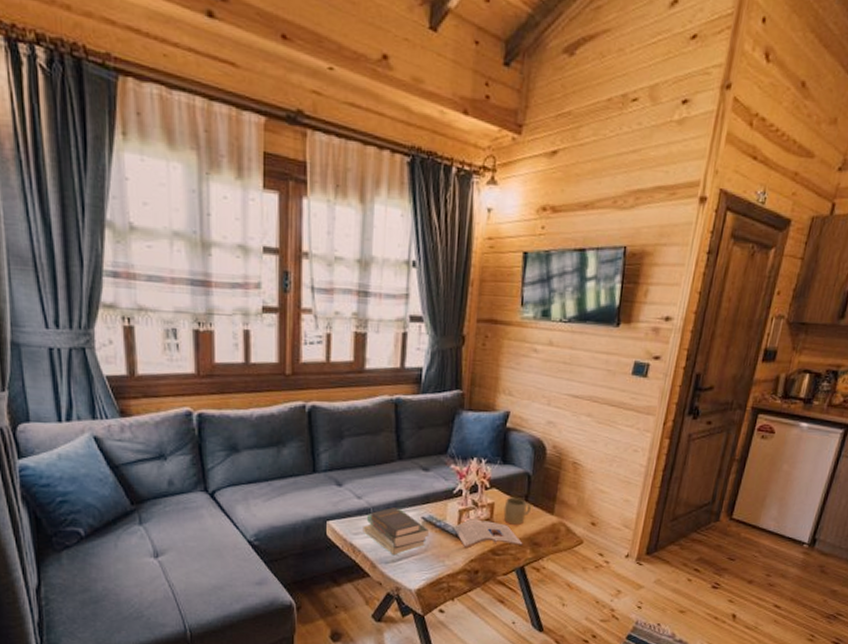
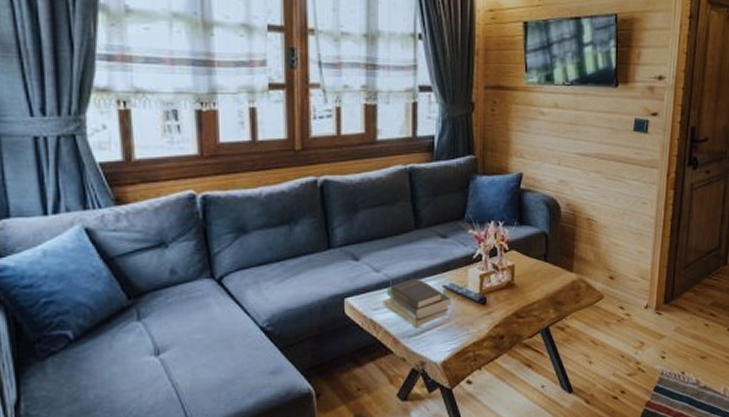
magazine: present [453,519,523,549] -> none [475,283,546,314]
mug: present [503,497,531,526] -> none [524,257,550,287]

